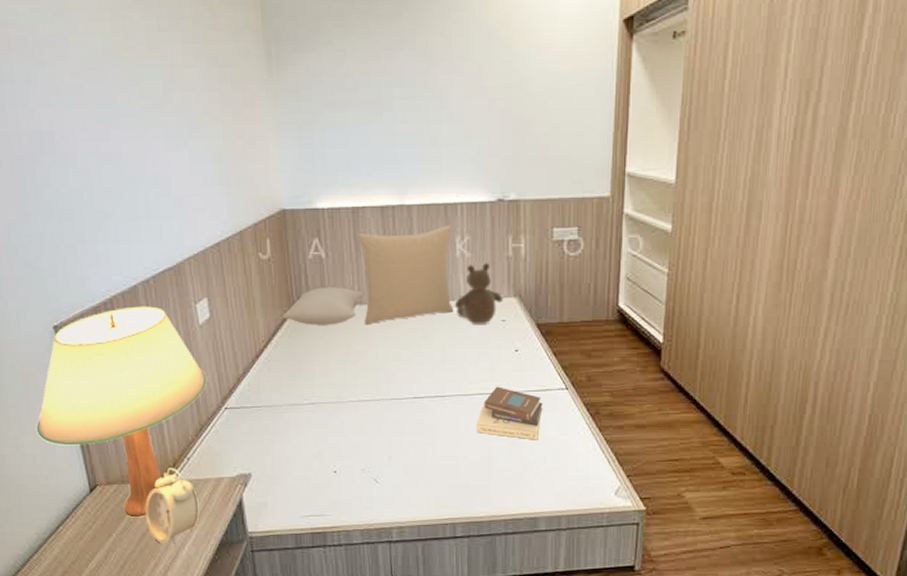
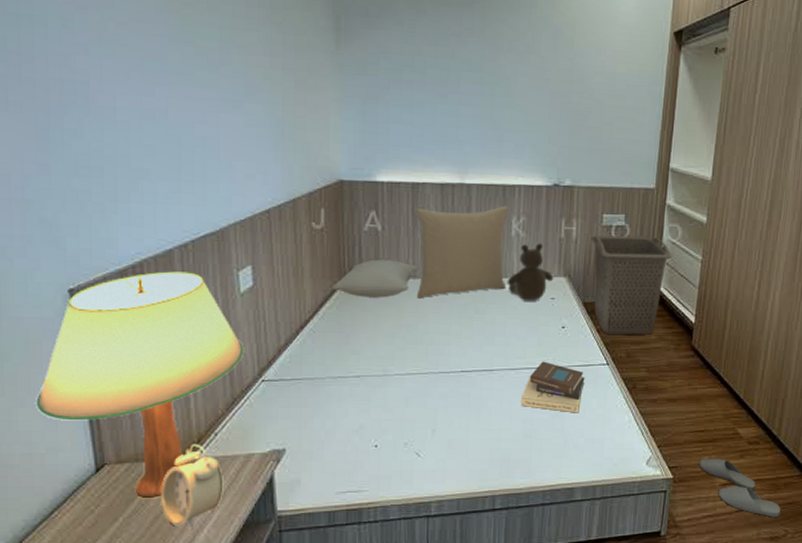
laundry basket: none [541,250,635,358] -> present [591,235,673,336]
slippers: none [675,490,774,555] -> present [699,459,781,517]

